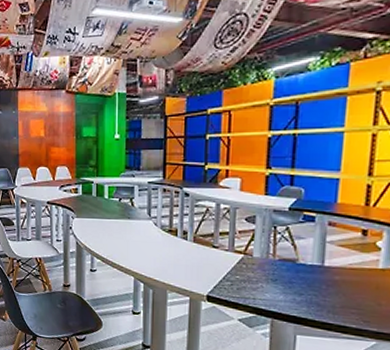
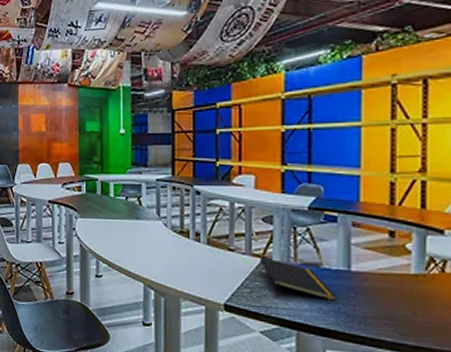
notepad: none [242,253,310,293] -> present [260,257,337,301]

